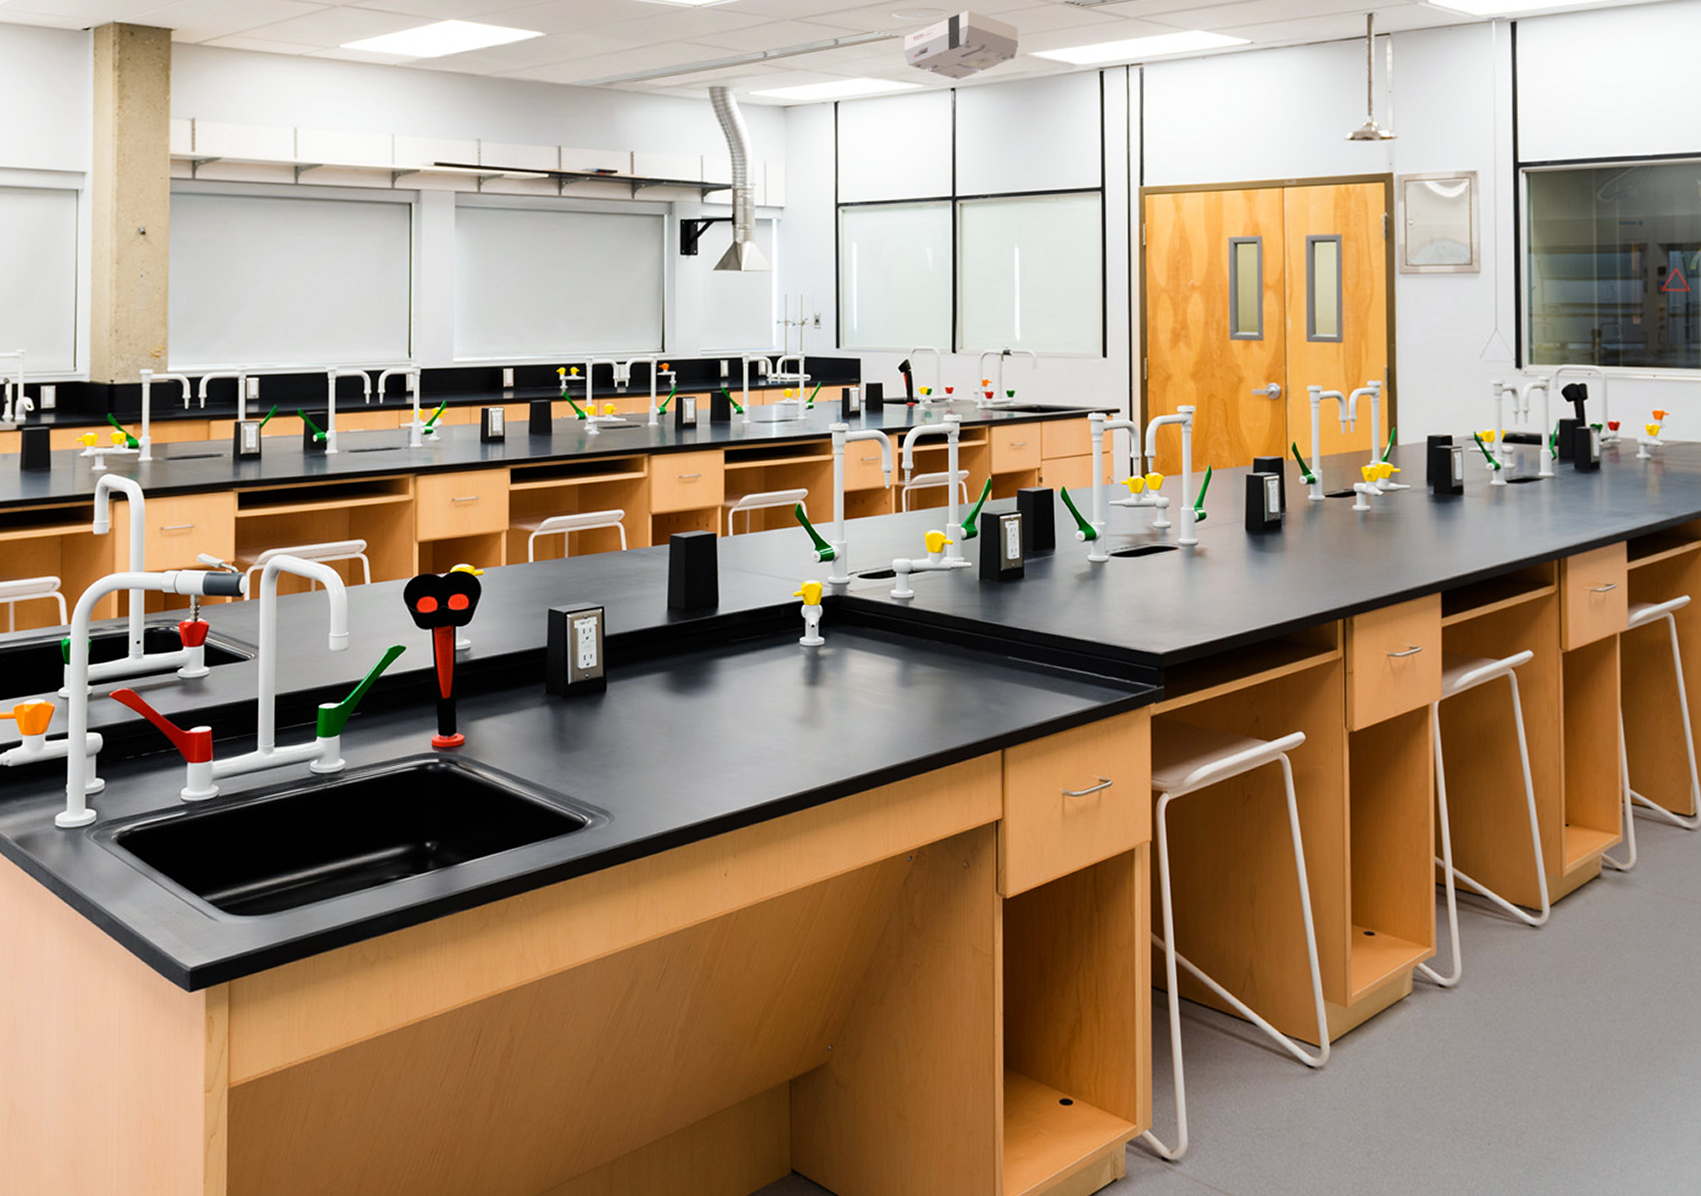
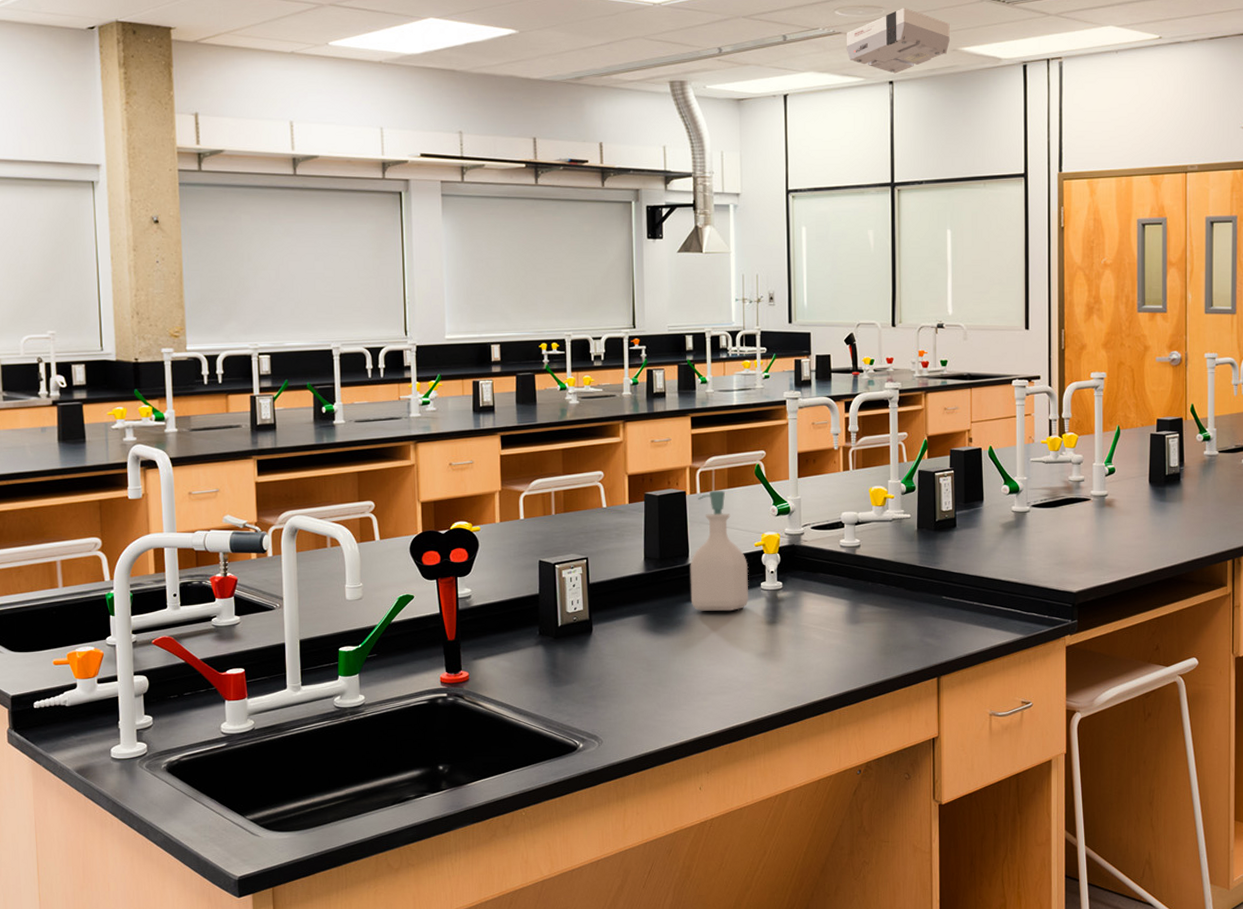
soap bottle: none [719,532,786,669] -> present [690,490,749,611]

